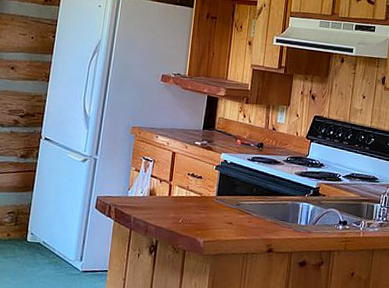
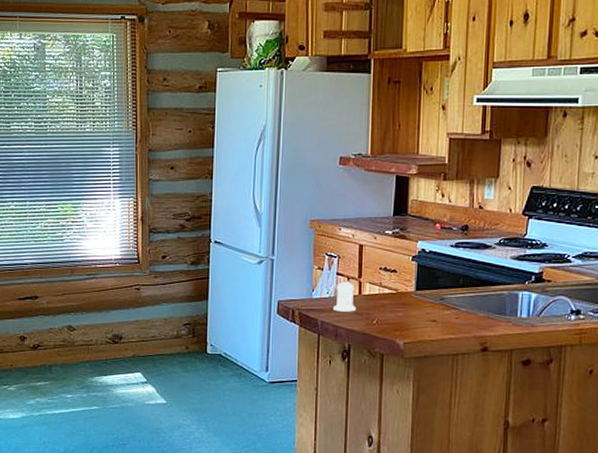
salt shaker: none [145,183,166,211] -> present [332,282,356,312]

